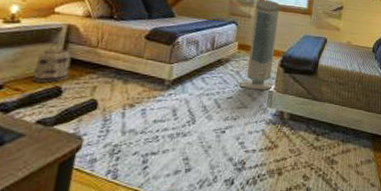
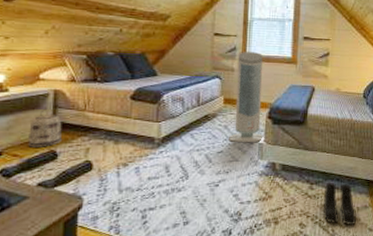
boots: none [327,134,360,180] -> present [323,182,356,226]

